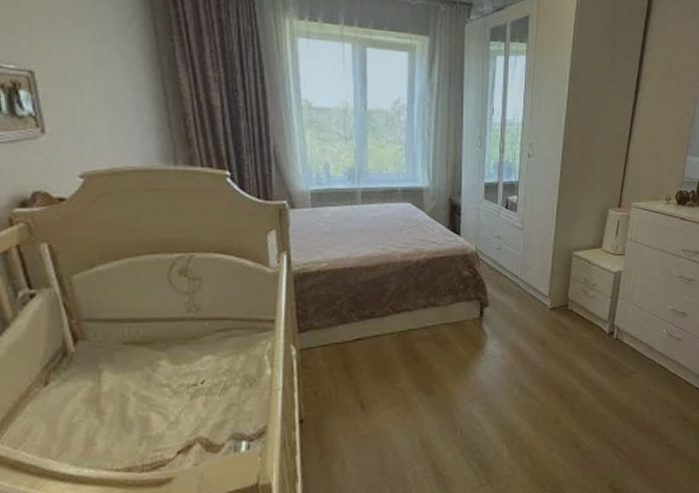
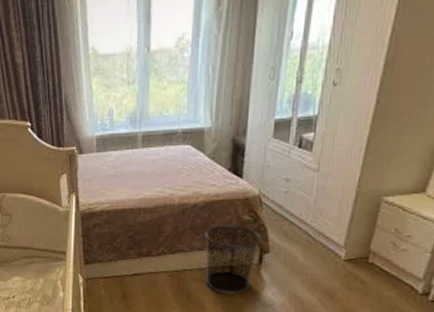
waste bin: none [428,281,480,351] -> present [204,225,261,294]

